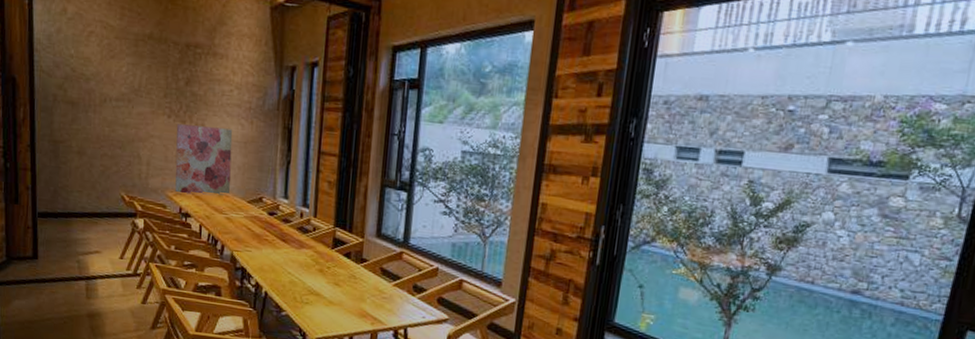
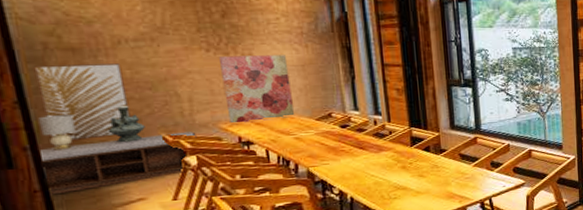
bench: none [37,190,147,234] -> present [40,132,197,195]
lamp: none [40,161,63,195] -> present [38,114,76,150]
wall art: none [44,115,103,189] -> present [33,63,131,141]
decorative urn: none [84,160,111,197] -> present [107,105,145,143]

